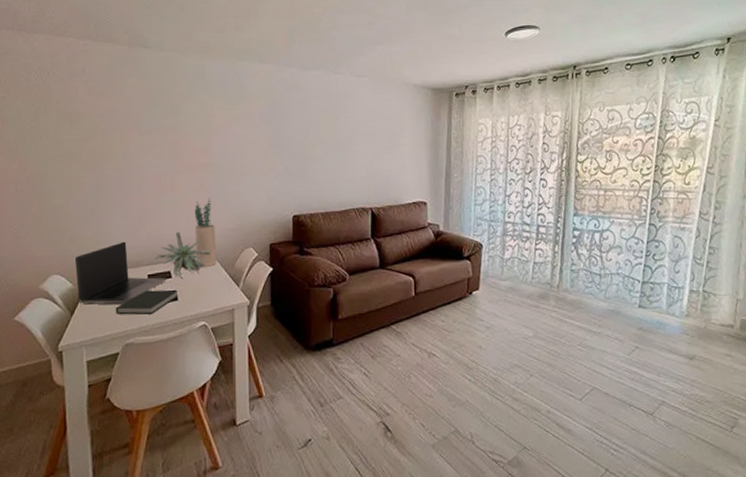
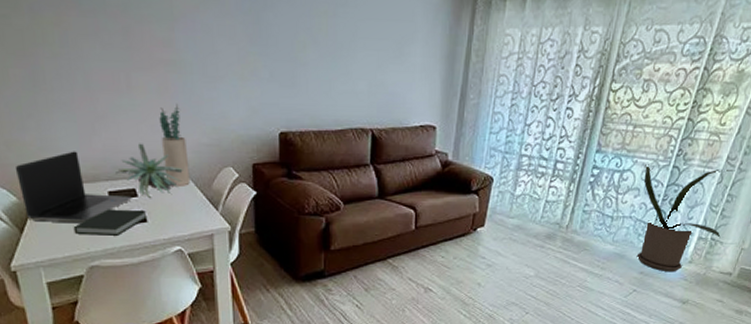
house plant: none [621,223,712,327] -> present [636,164,735,272]

